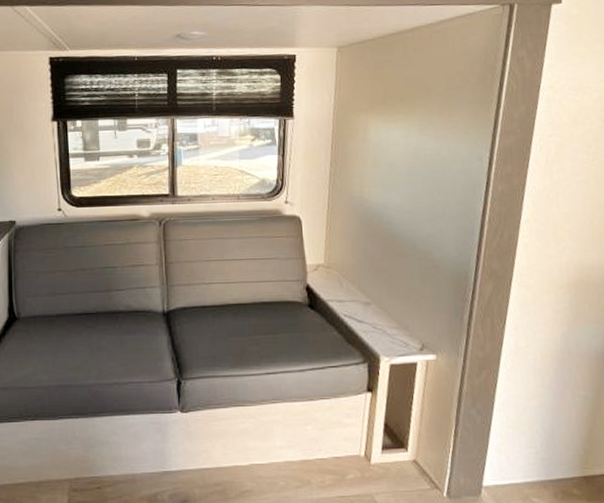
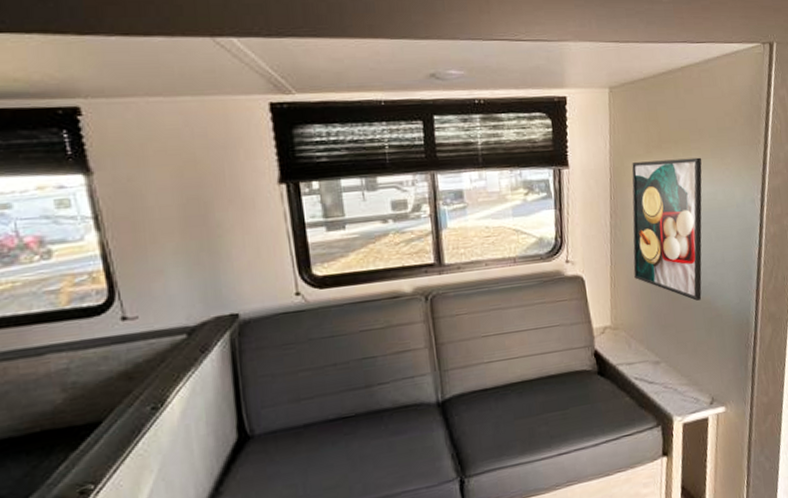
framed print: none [350,114,428,250] -> present [632,157,702,301]

